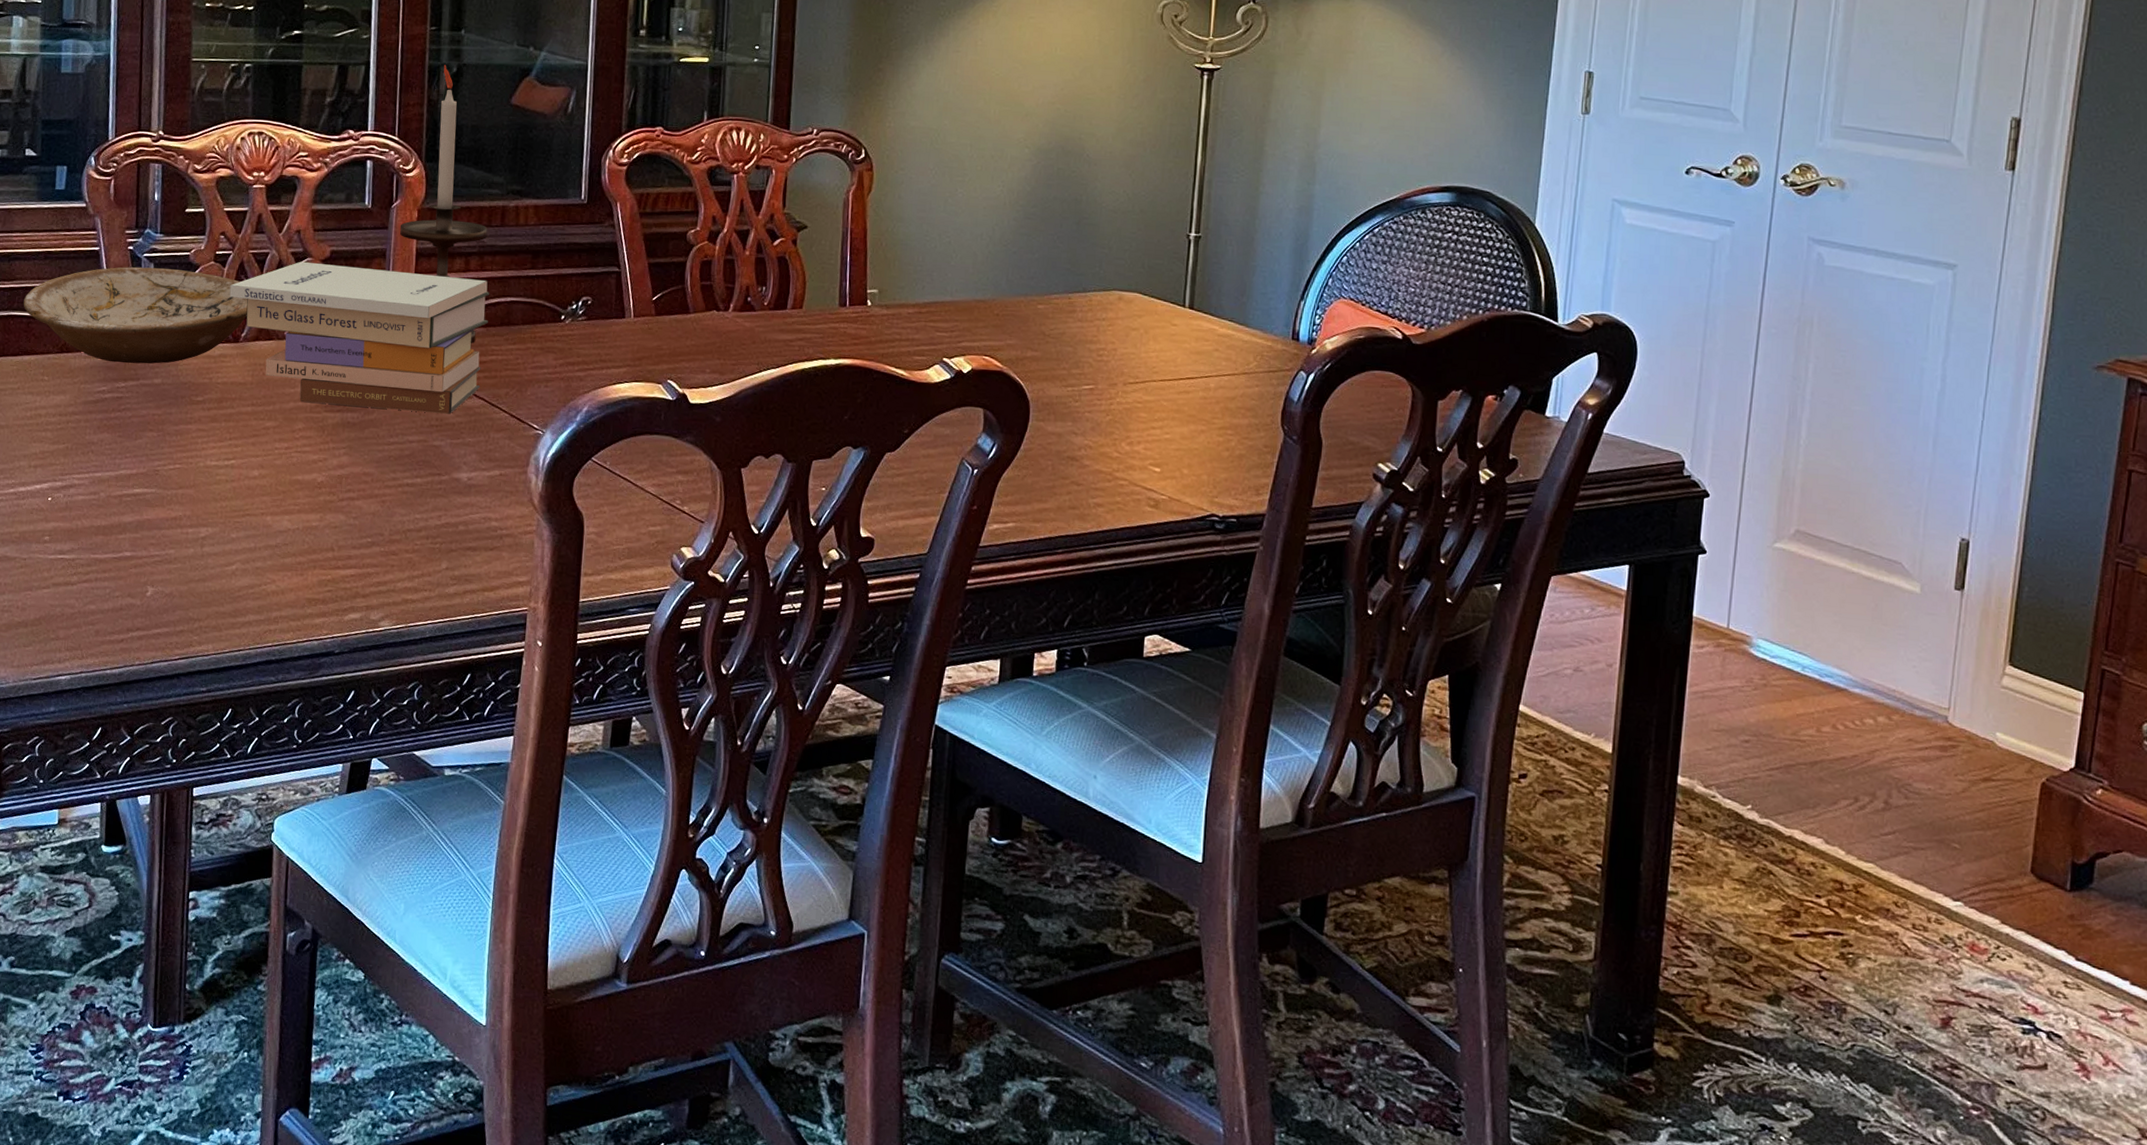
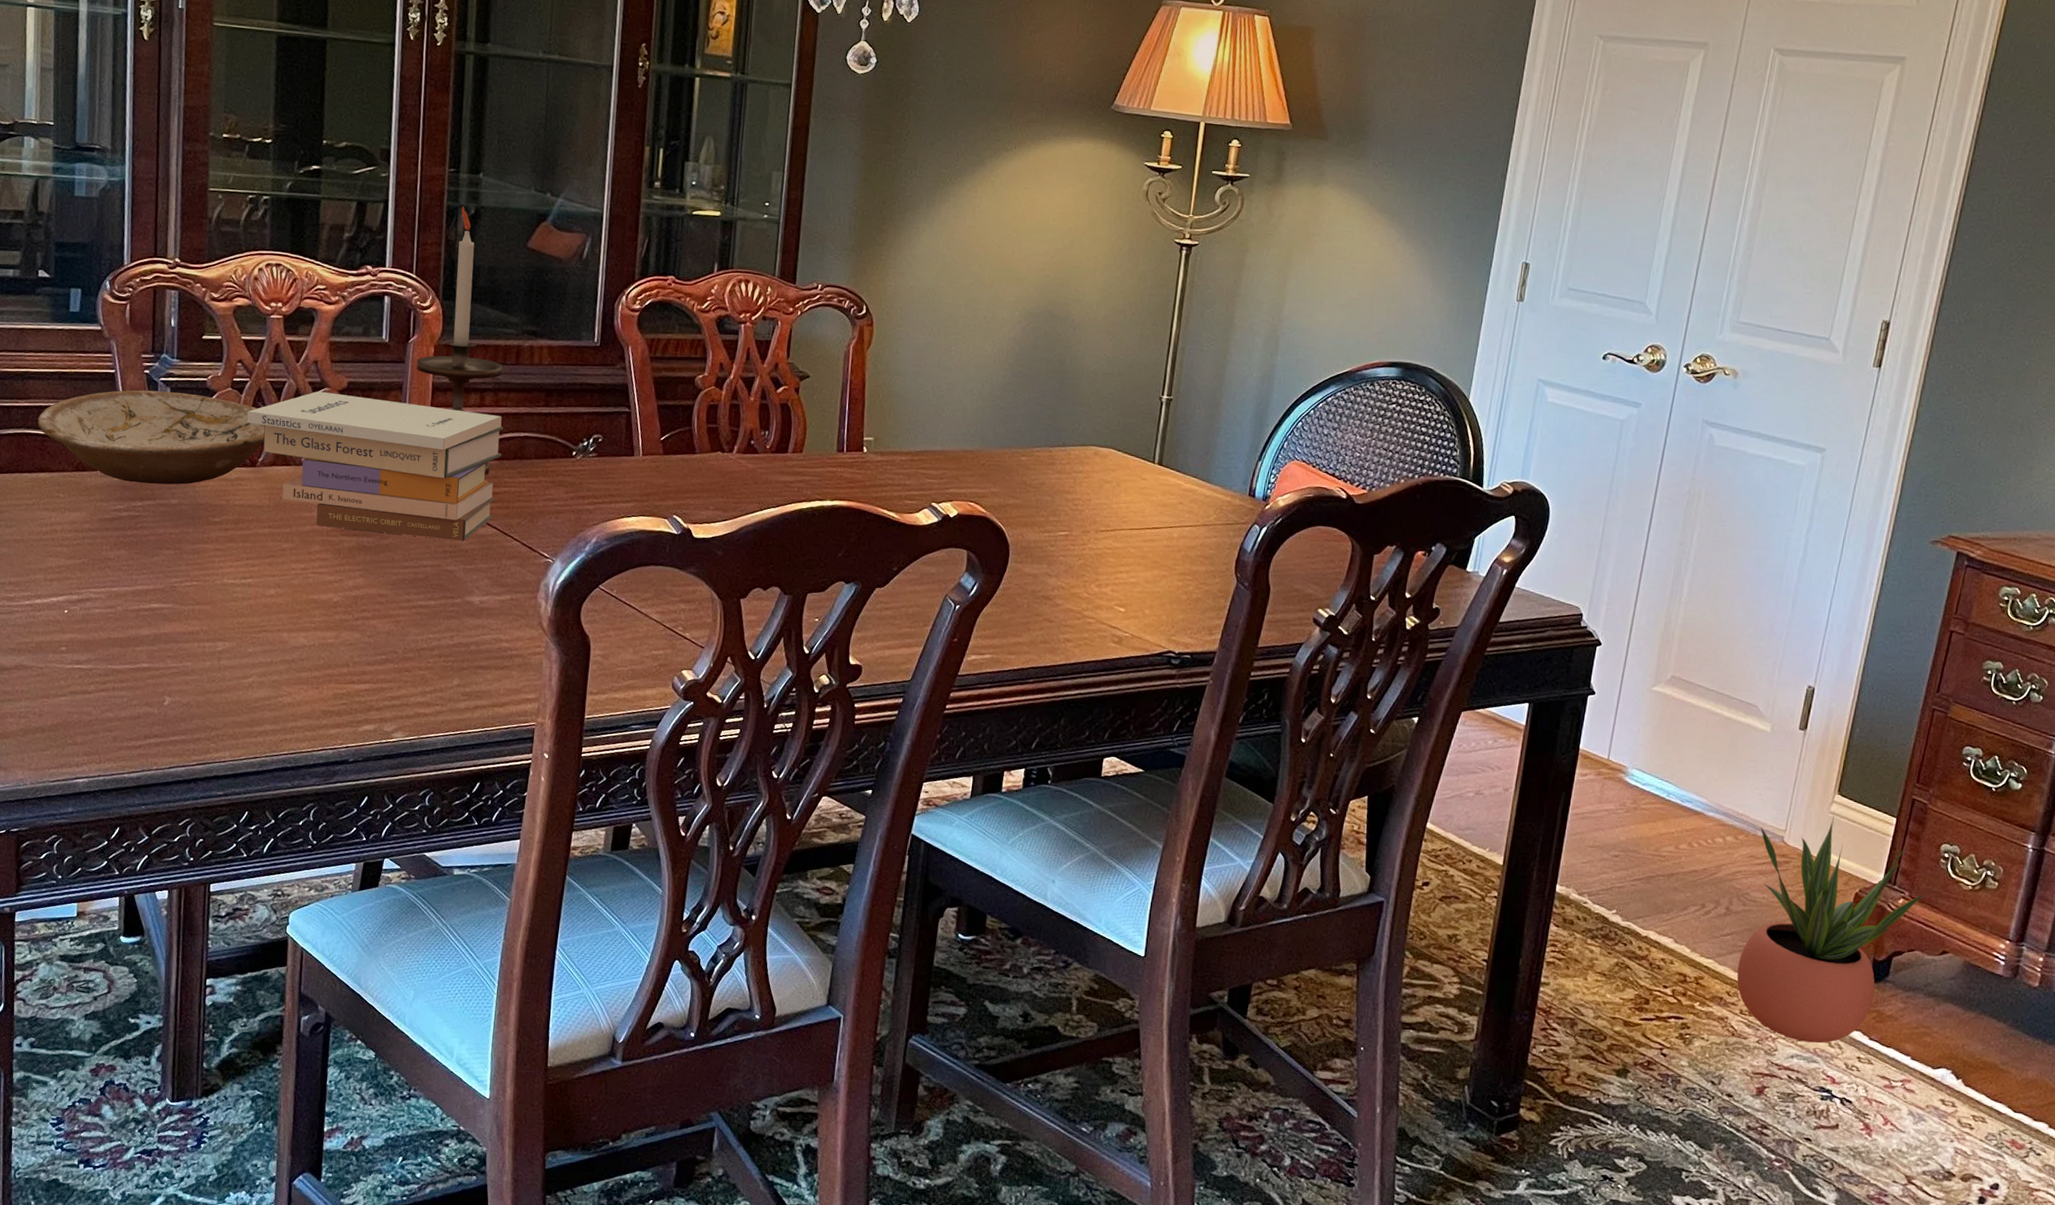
potted plant: none [1904,689,2128,965] -> present [1736,814,1924,1044]

